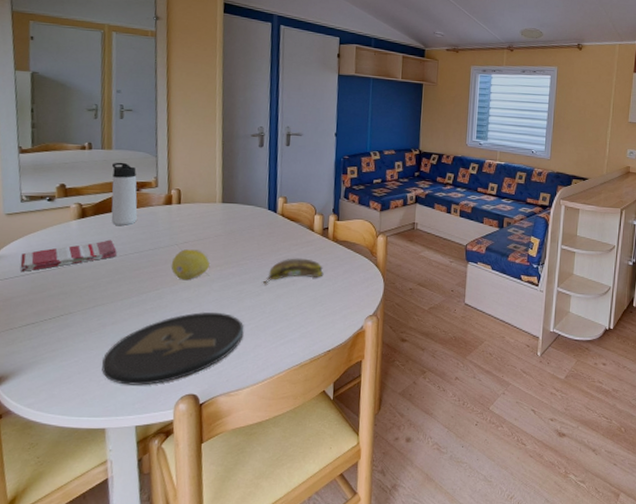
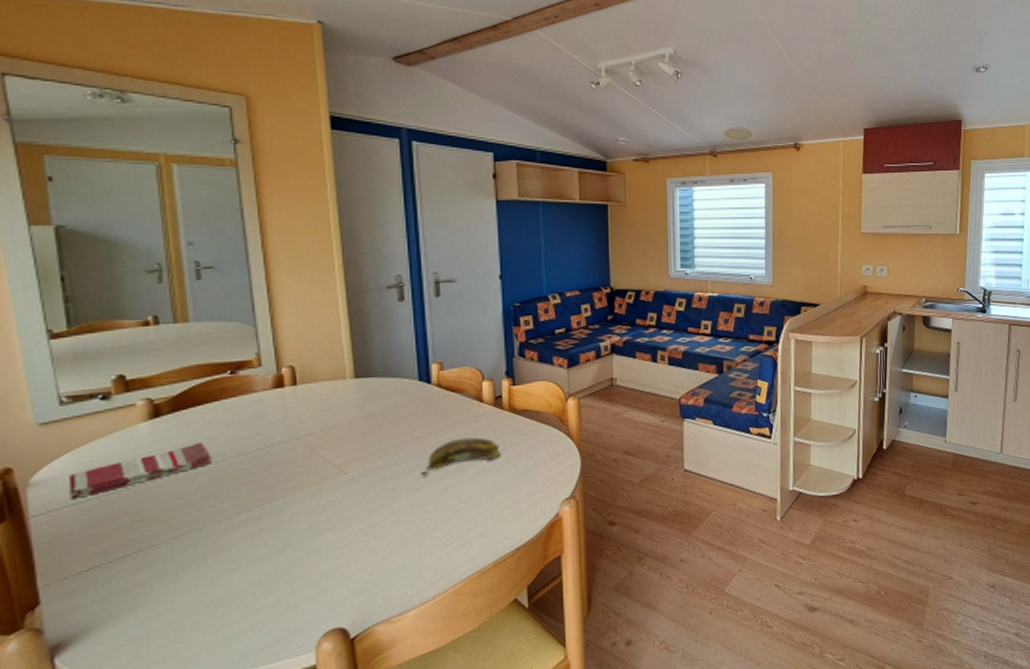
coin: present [102,312,244,386] -> none [207,519,402,630]
thermos bottle: present [111,162,138,226] -> none [192,337,236,423]
fruit: present [171,249,210,280] -> none [291,442,345,484]

